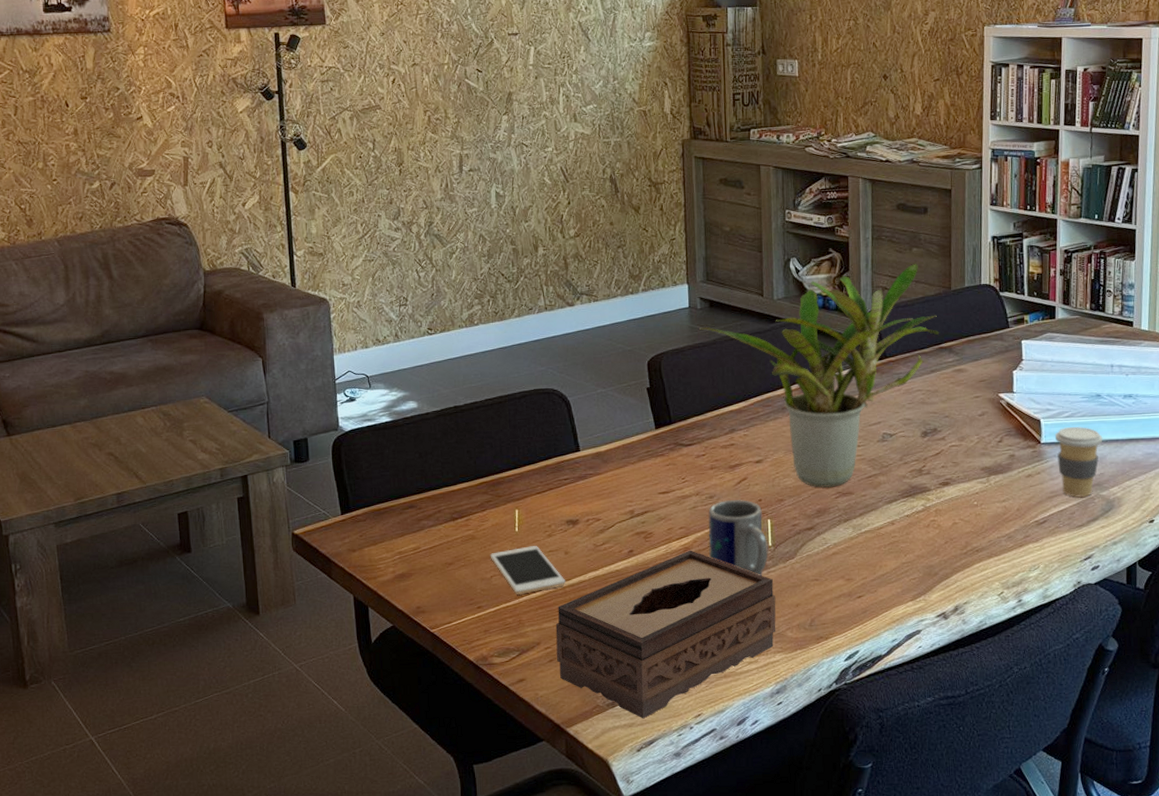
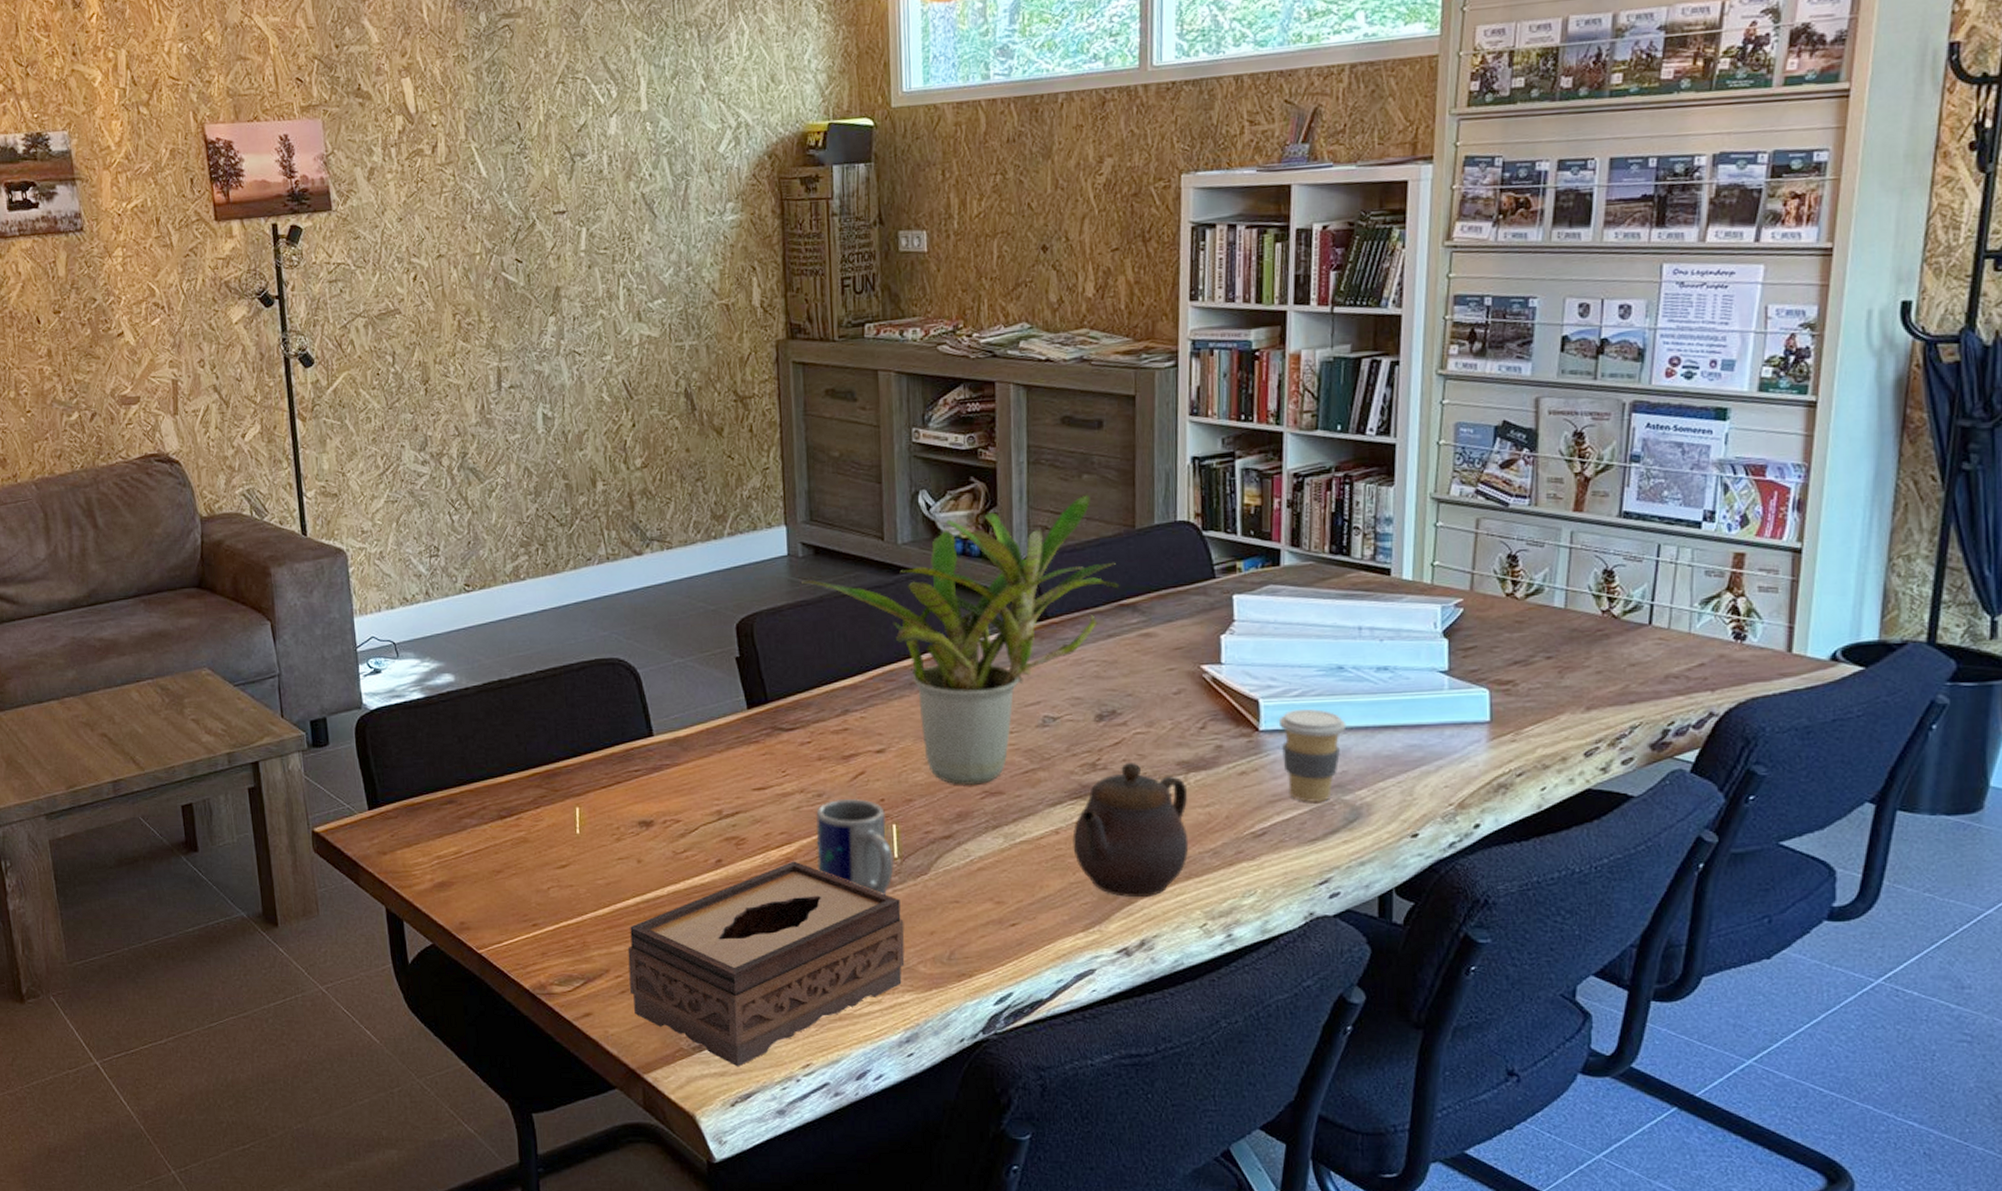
cell phone: present [490,546,566,594] -> none [546,852,640,910]
teapot: none [904,469,990,574] -> present [1072,763,1189,898]

